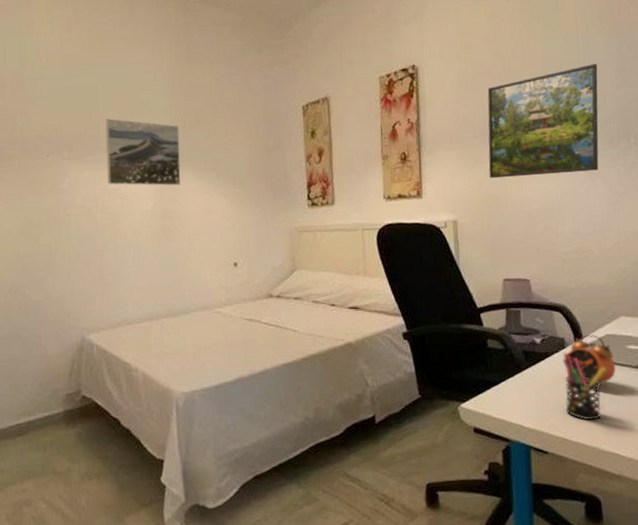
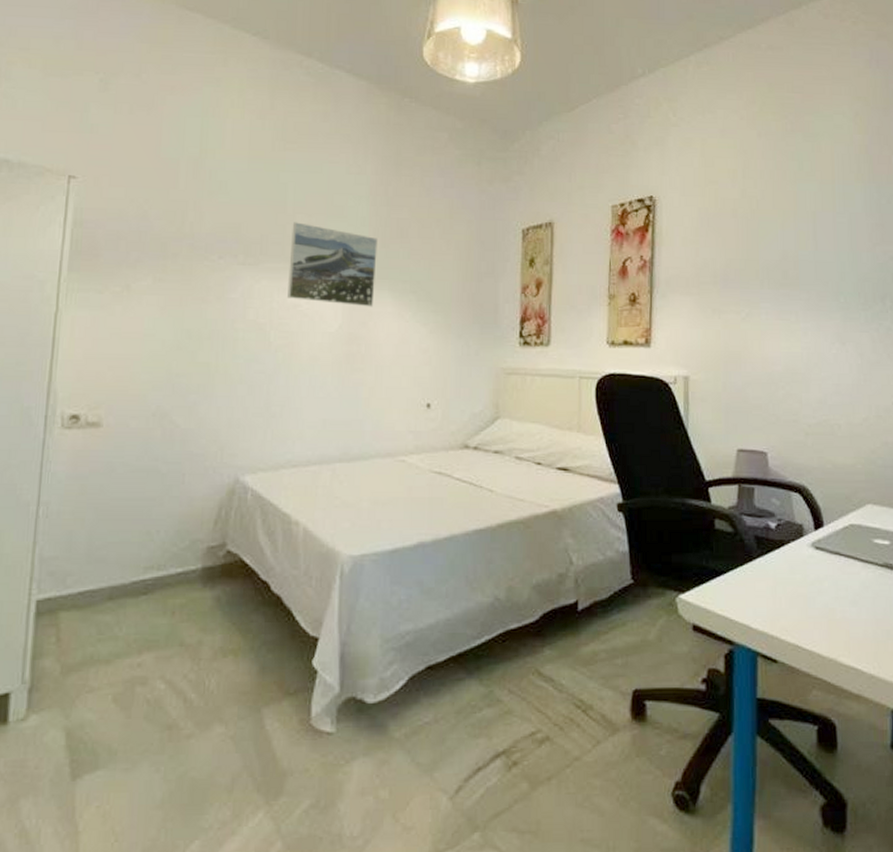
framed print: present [487,64,599,179] -> none [728,214,854,334]
pen holder: present [562,353,606,420] -> none [800,542,849,626]
alarm clock: present [568,334,616,390] -> none [806,522,860,590]

